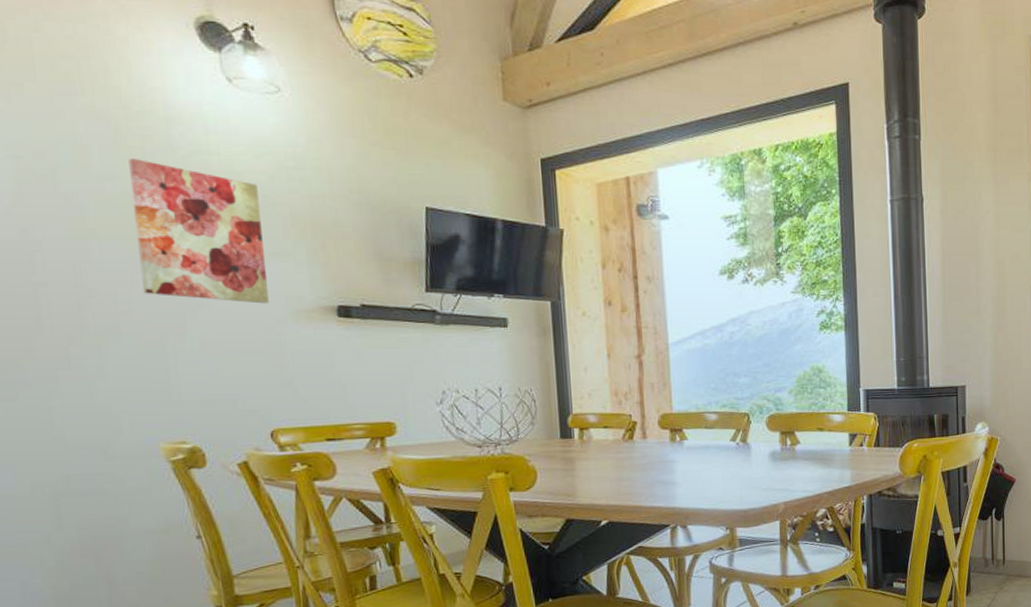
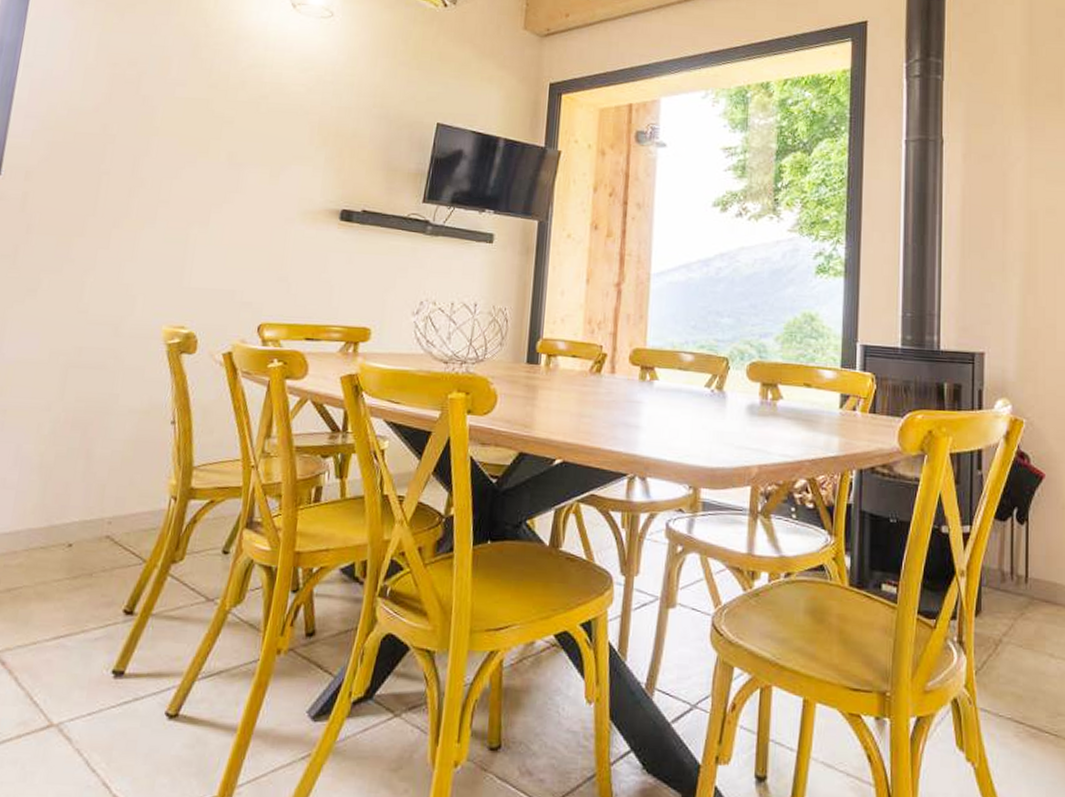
wall art: present [129,157,270,304] -> none [183,68,297,203]

